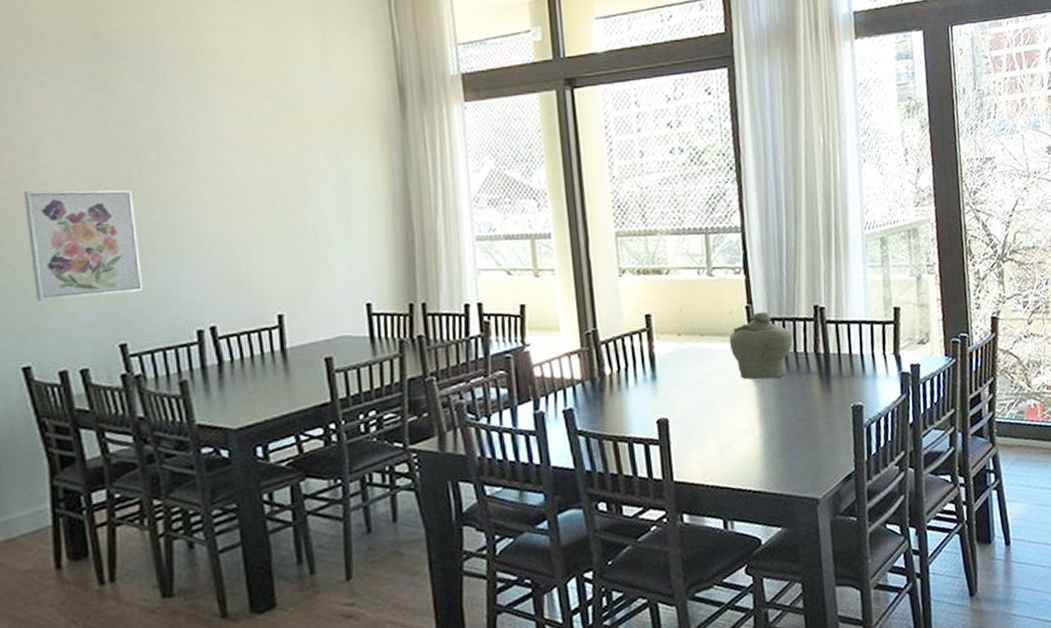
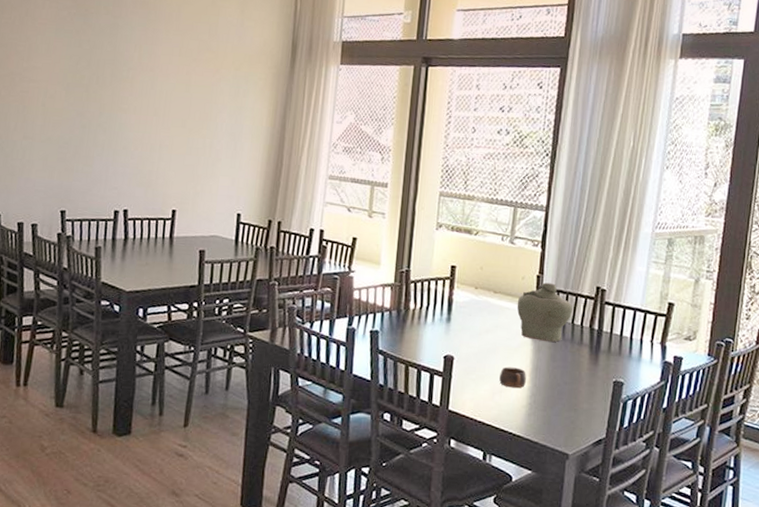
wall art: present [24,189,144,301] -> none [12,85,89,173]
cup: none [725,415,756,440] -> present [499,367,526,389]

